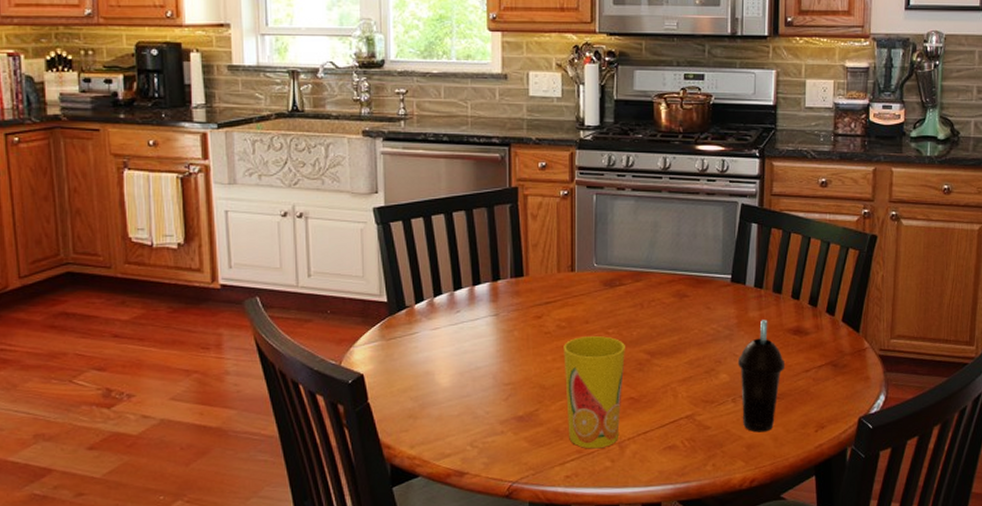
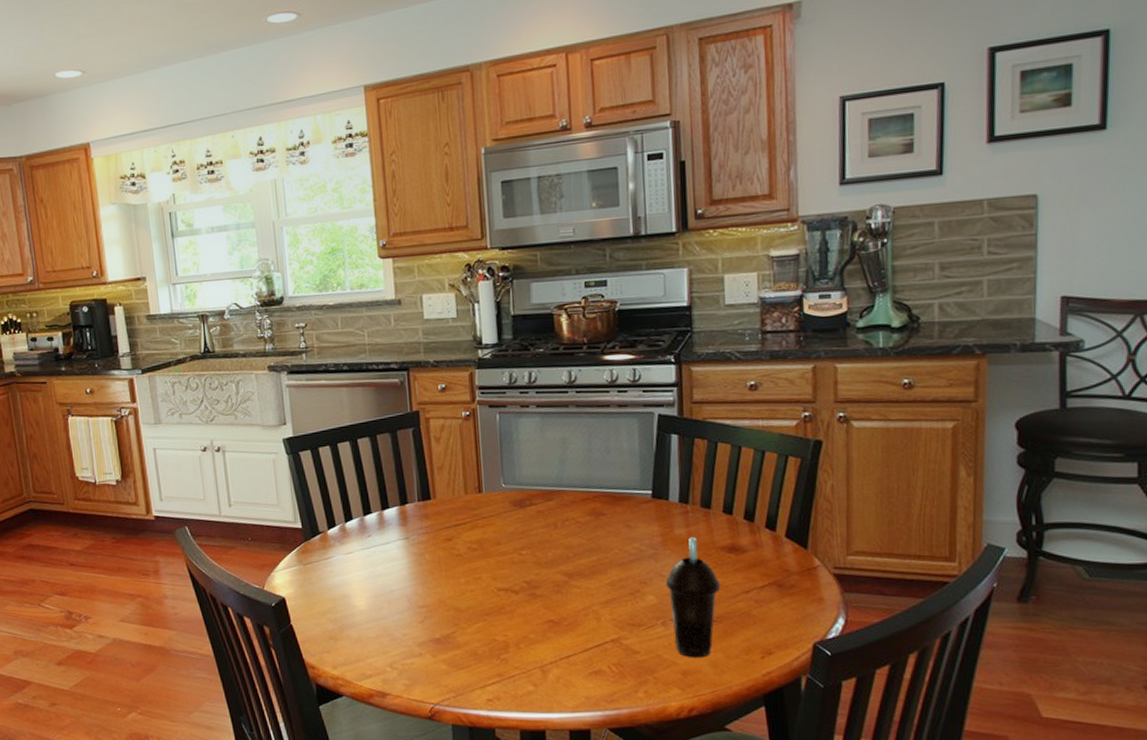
cup: present [564,336,625,449] -> none [476,557,541,673]

